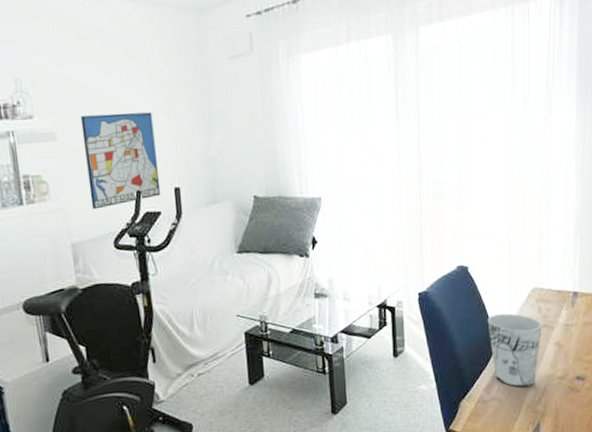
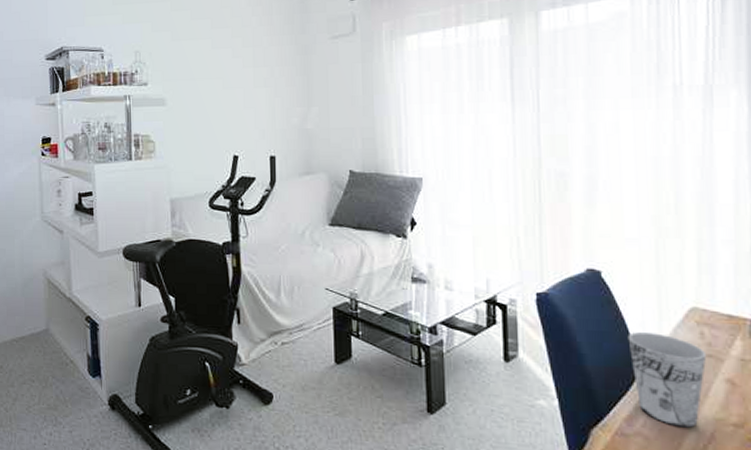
wall art: present [80,112,161,210] -> none [188,84,257,170]

